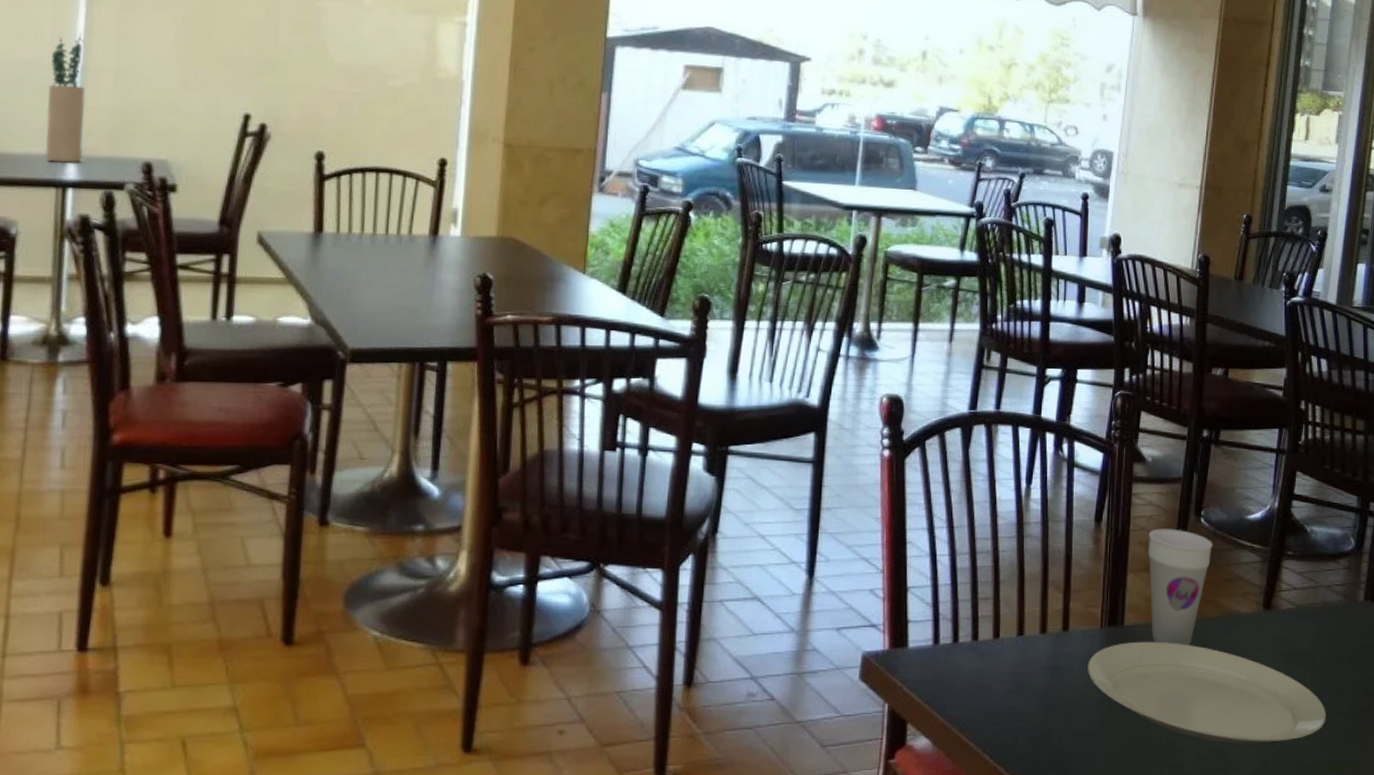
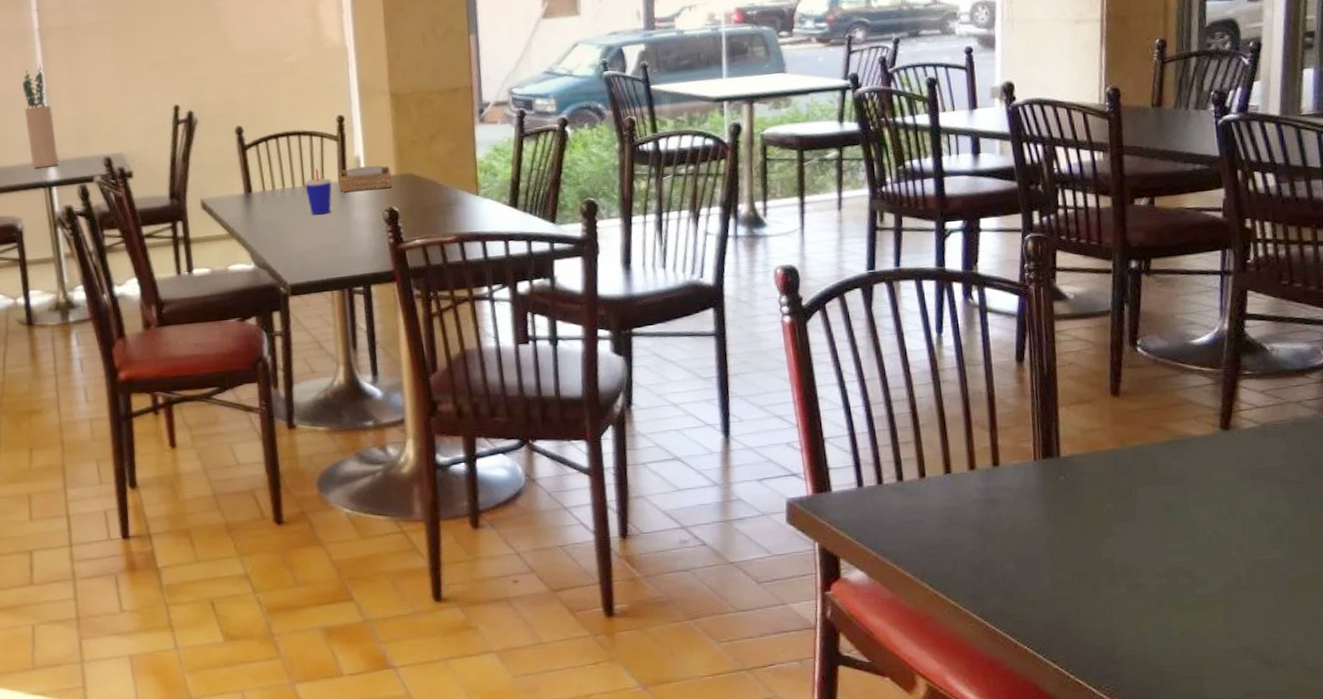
beverage cup: none [388,216,421,271] -> present [304,169,332,215]
napkin holder: none [428,221,491,251] -> present [338,165,392,192]
plate: present [1087,641,1327,744] -> none [1024,469,1309,562]
cup: present [1147,528,1213,646] -> none [1079,360,1155,472]

